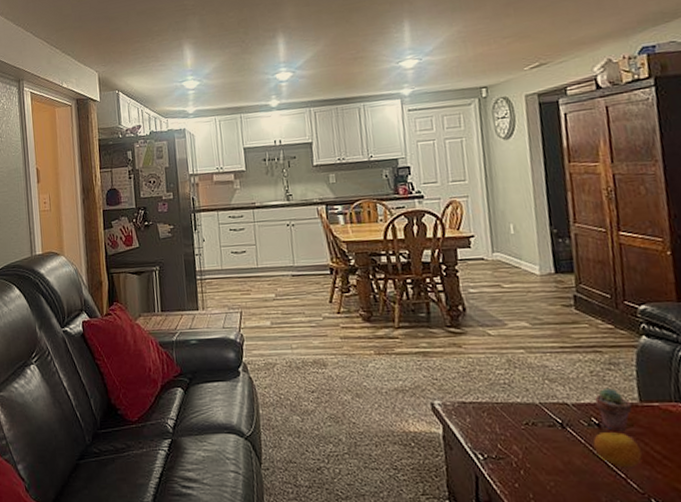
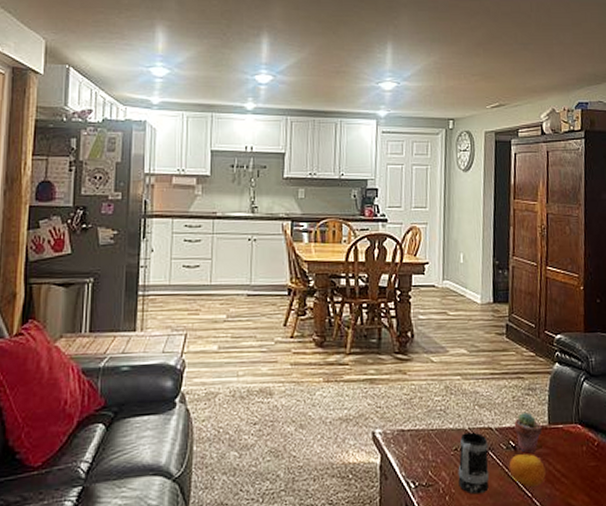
mug: none [531,407,571,471] -> present [458,432,490,495]

